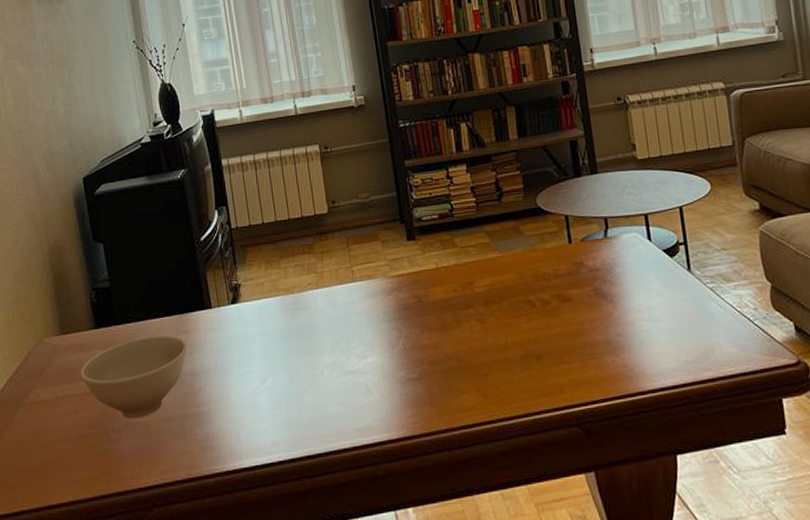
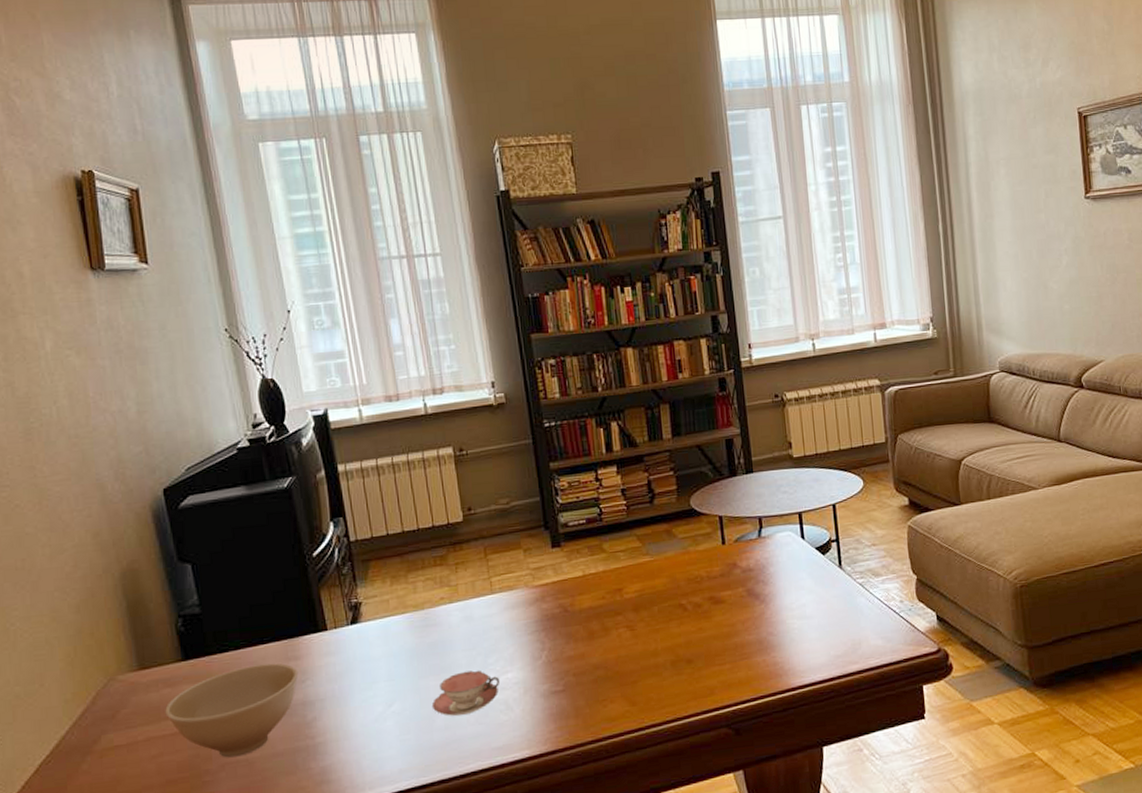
teacup: none [300,353,361,395] -> present [431,670,501,716]

